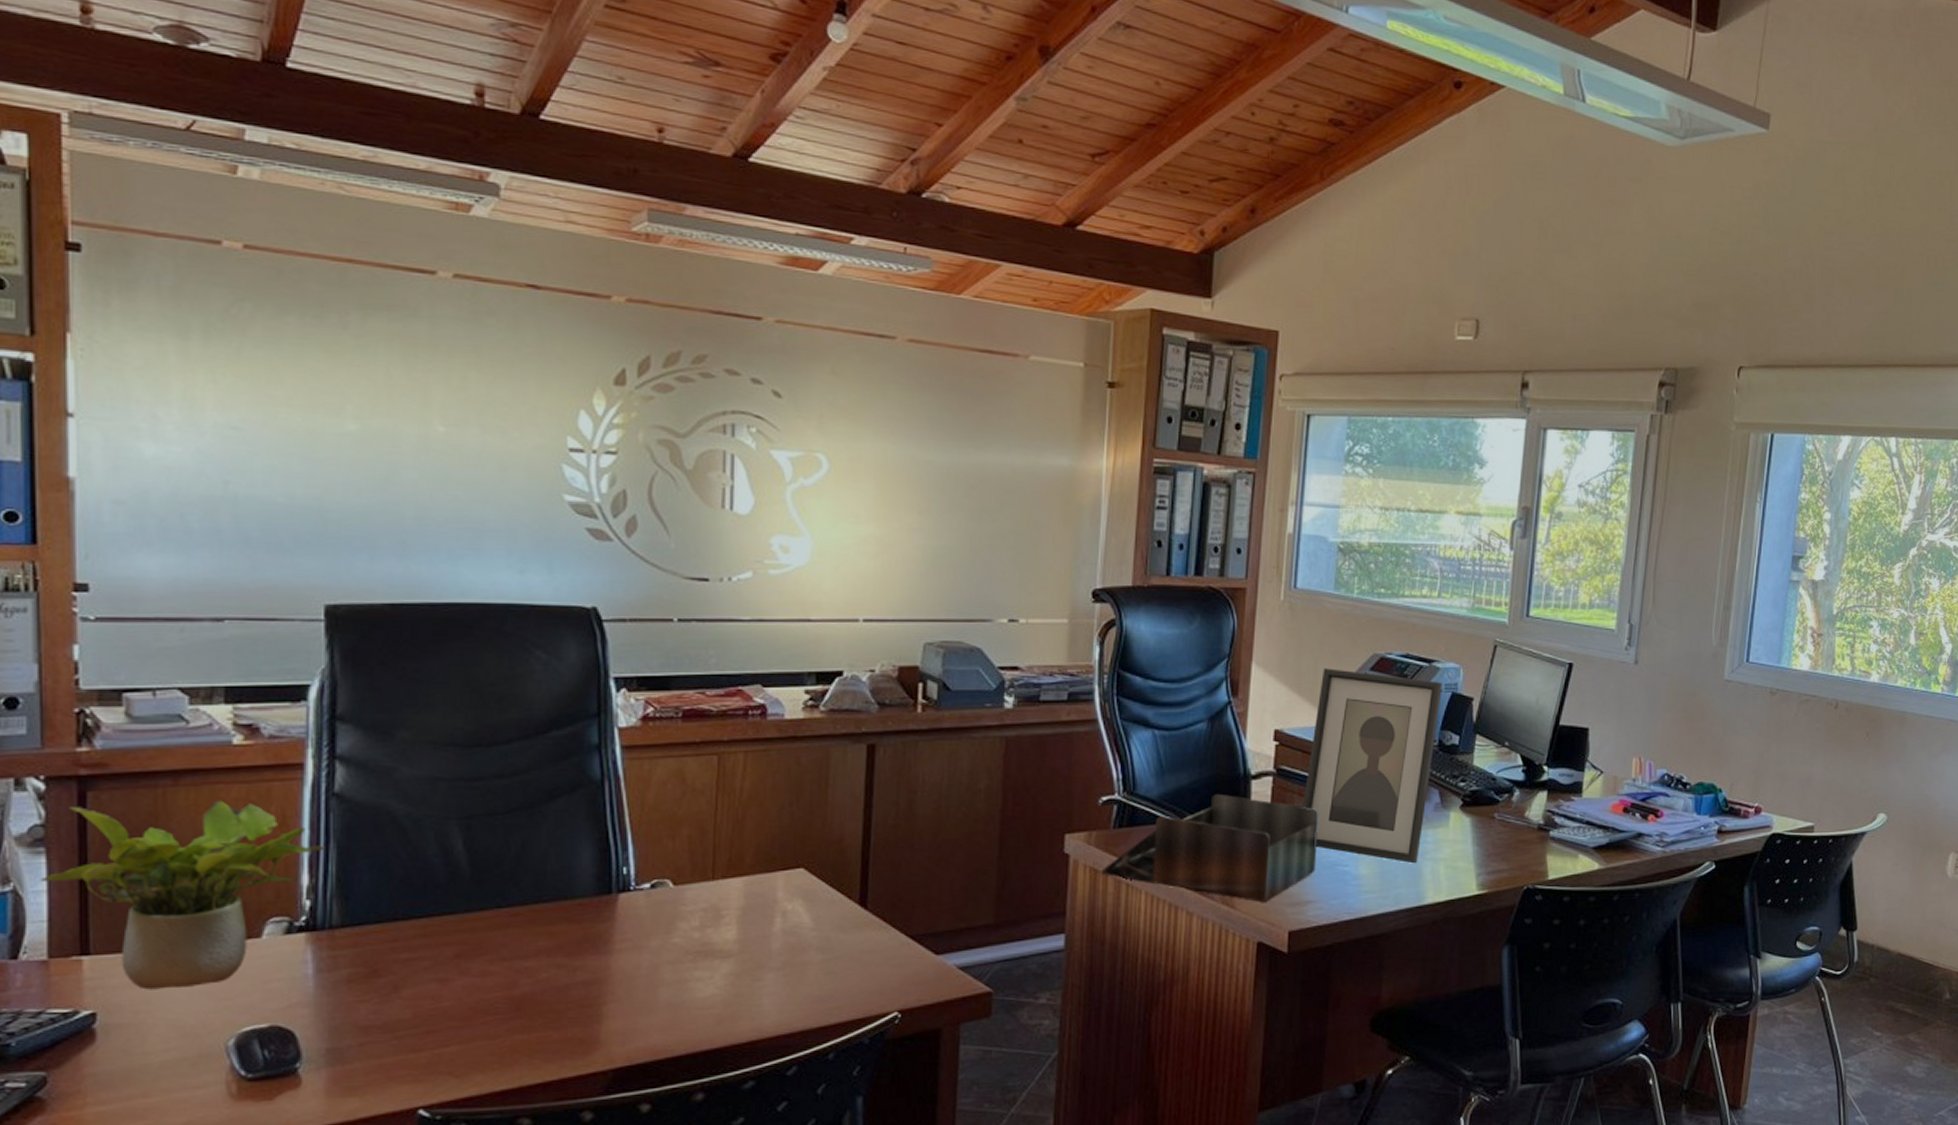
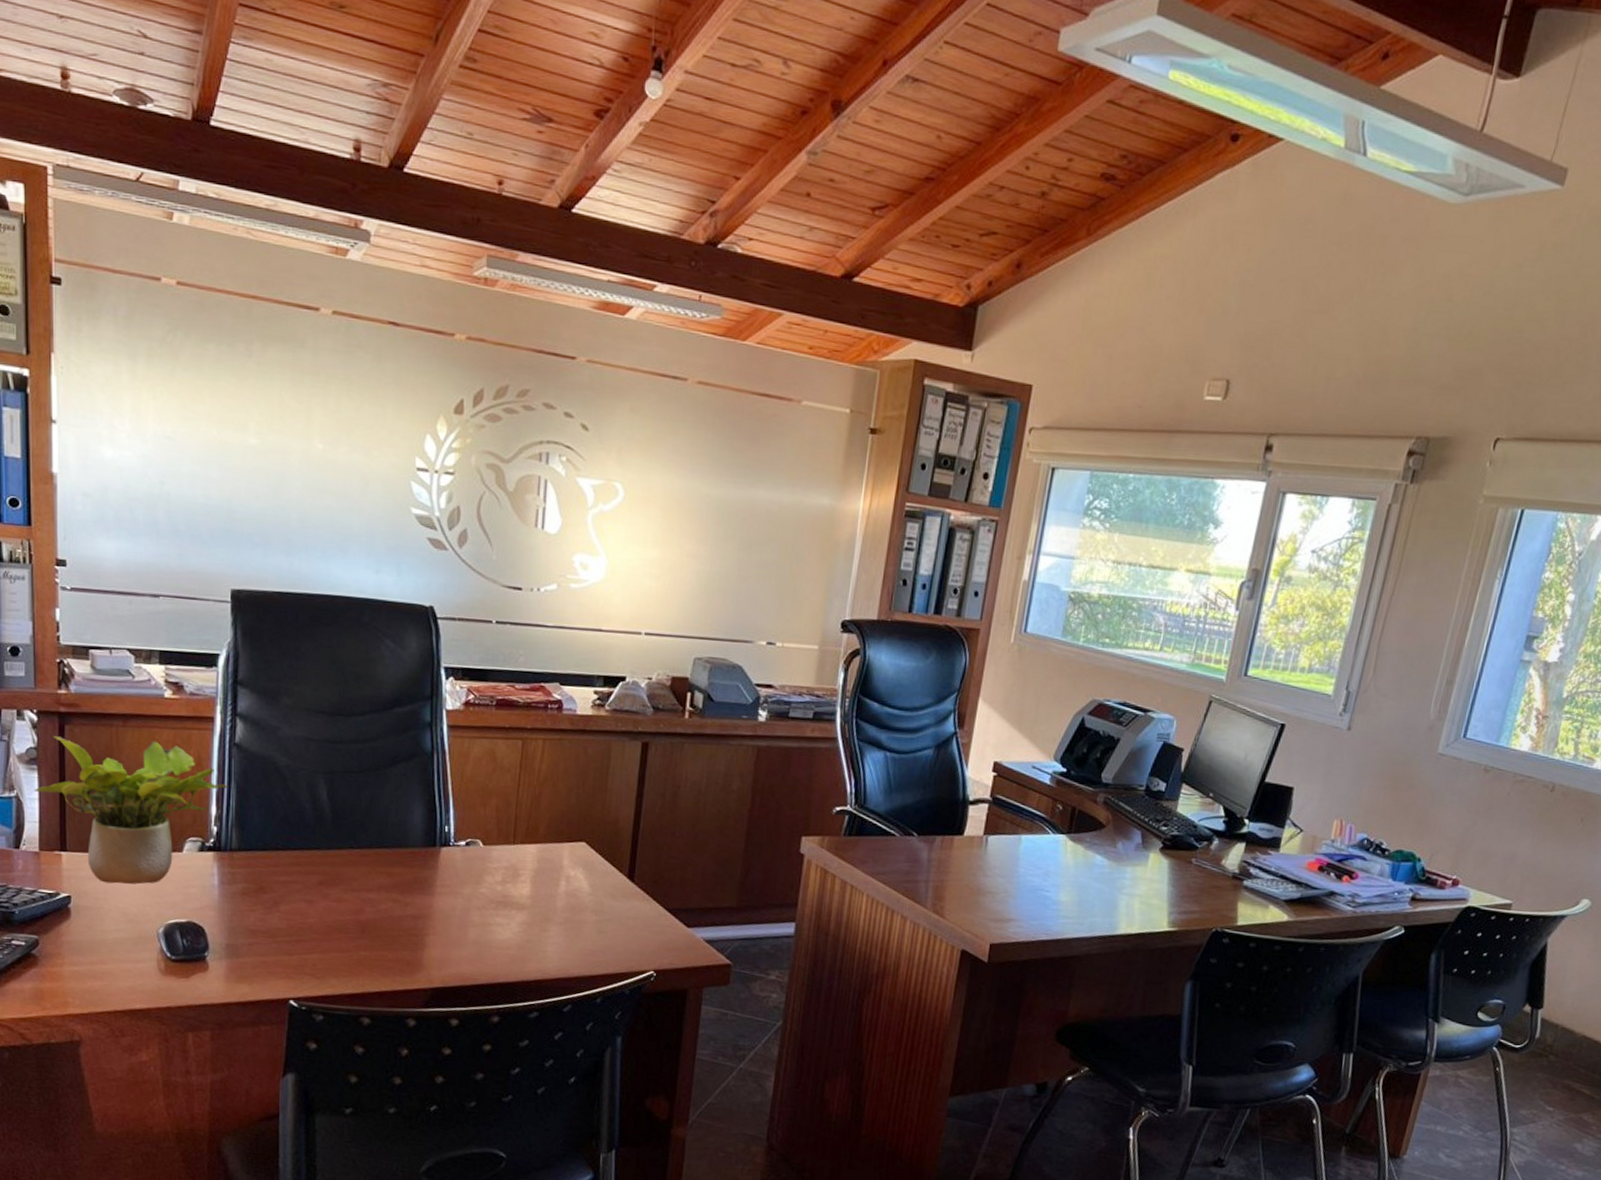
desk organizer: present [1101,793,1319,902] -> none [830,814,1028,915]
picture frame: present [1303,668,1443,864] -> none [1014,709,1156,897]

